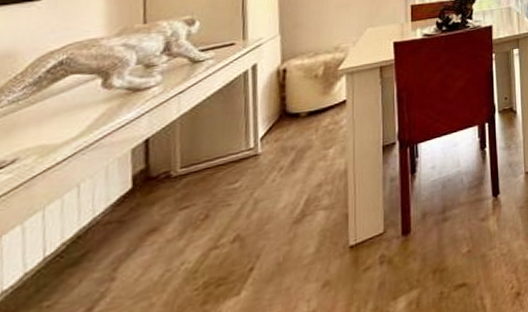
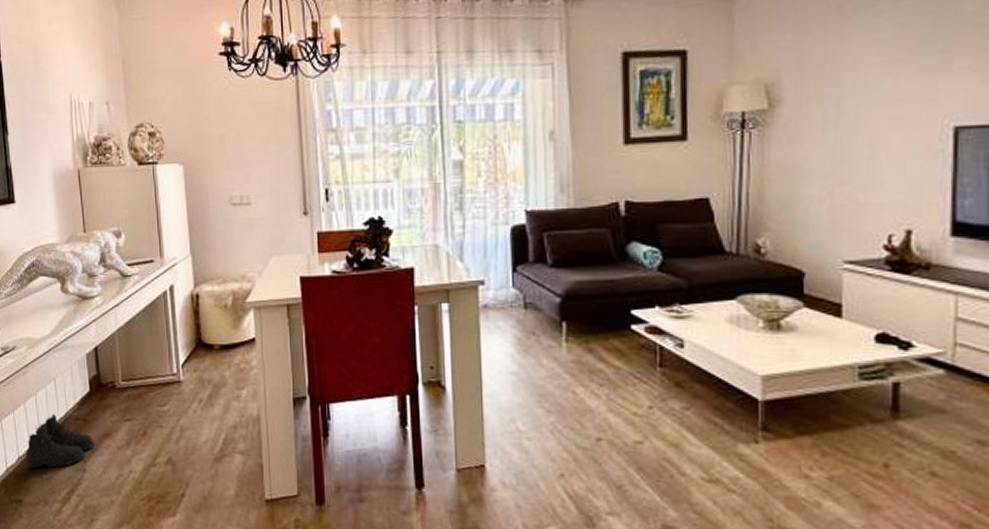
boots: none [13,224,134,302] -> present [25,413,95,469]

